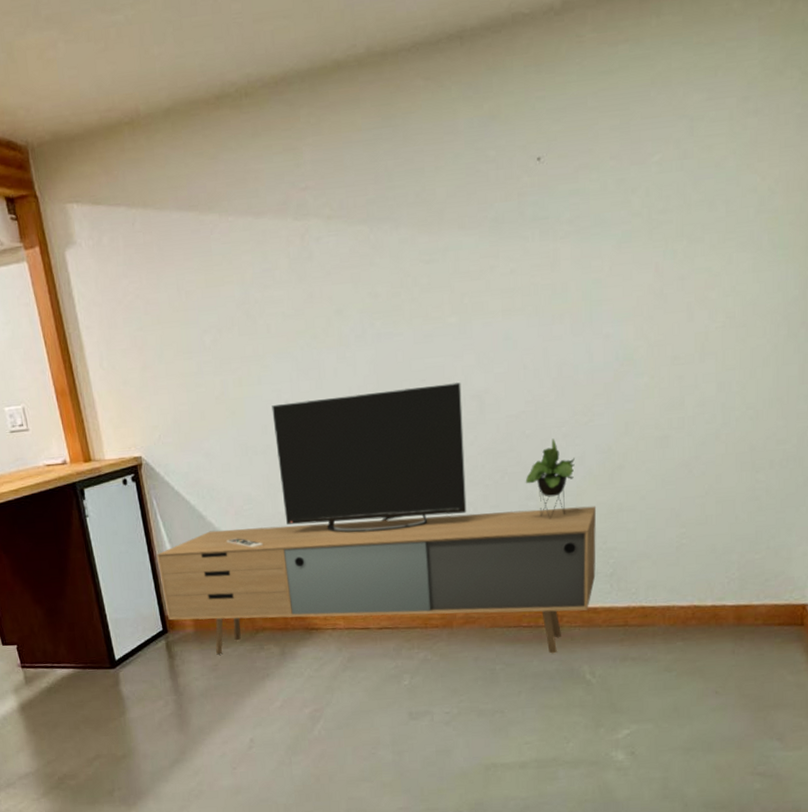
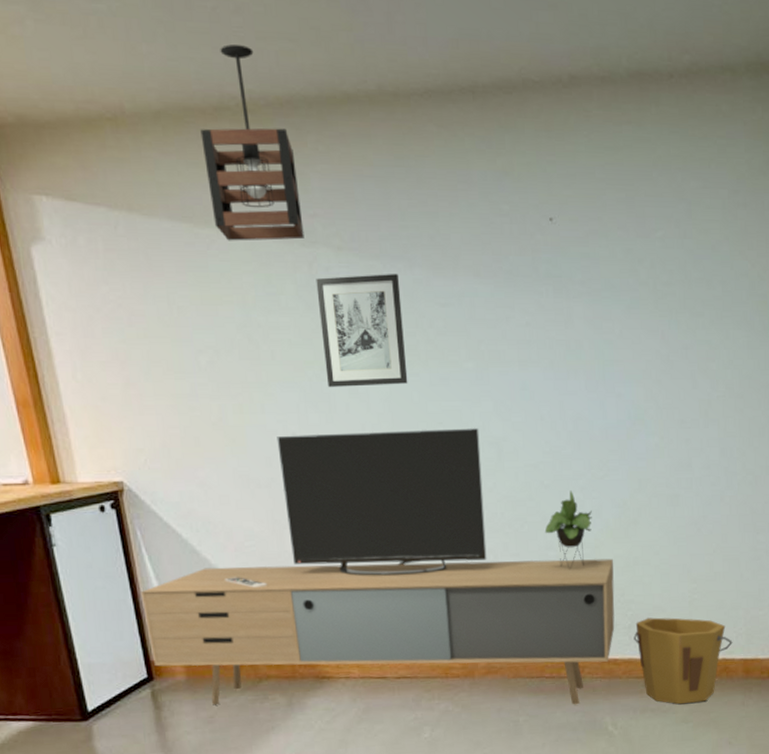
pendant light: none [204,30,297,224] -> present [200,44,304,241]
wall art: none [307,236,393,354] -> present [316,274,408,387]
bucket: none [615,564,724,653] -> present [634,617,733,705]

